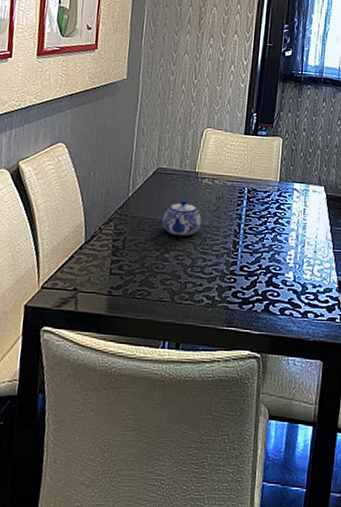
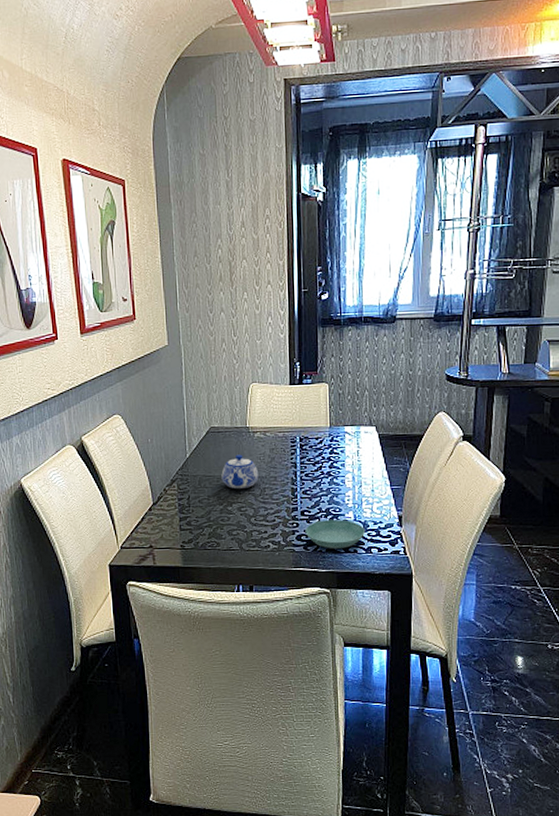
saucer: none [242,277,304,310] -> present [305,519,366,549]

